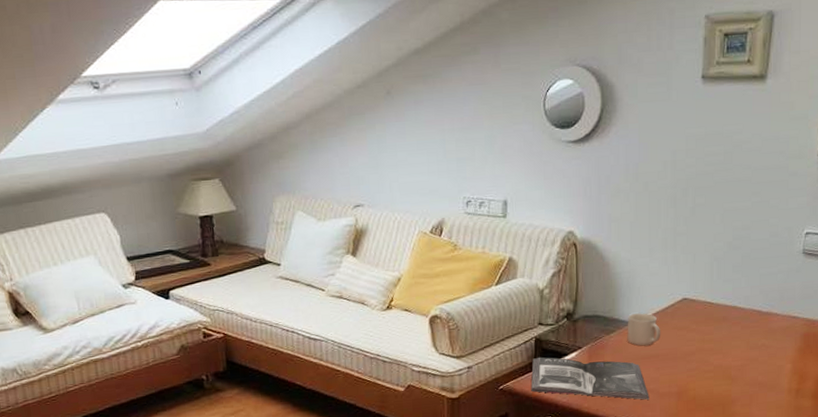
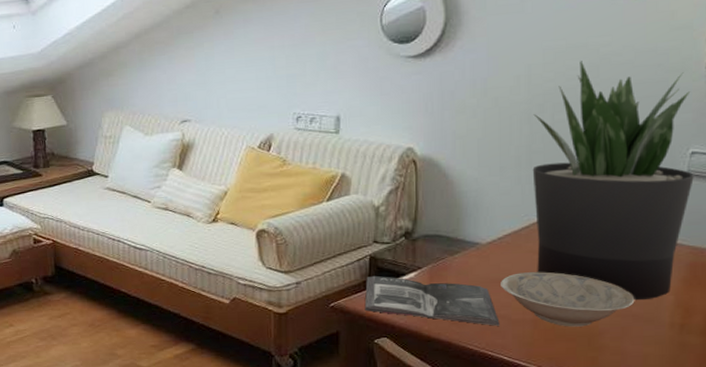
cup: present [627,313,661,346] -> none [473,234,514,269]
bowl: none [650,346,761,397] -> present [501,272,635,327]
planter: none [677,148,808,370] -> present [532,61,694,301]

